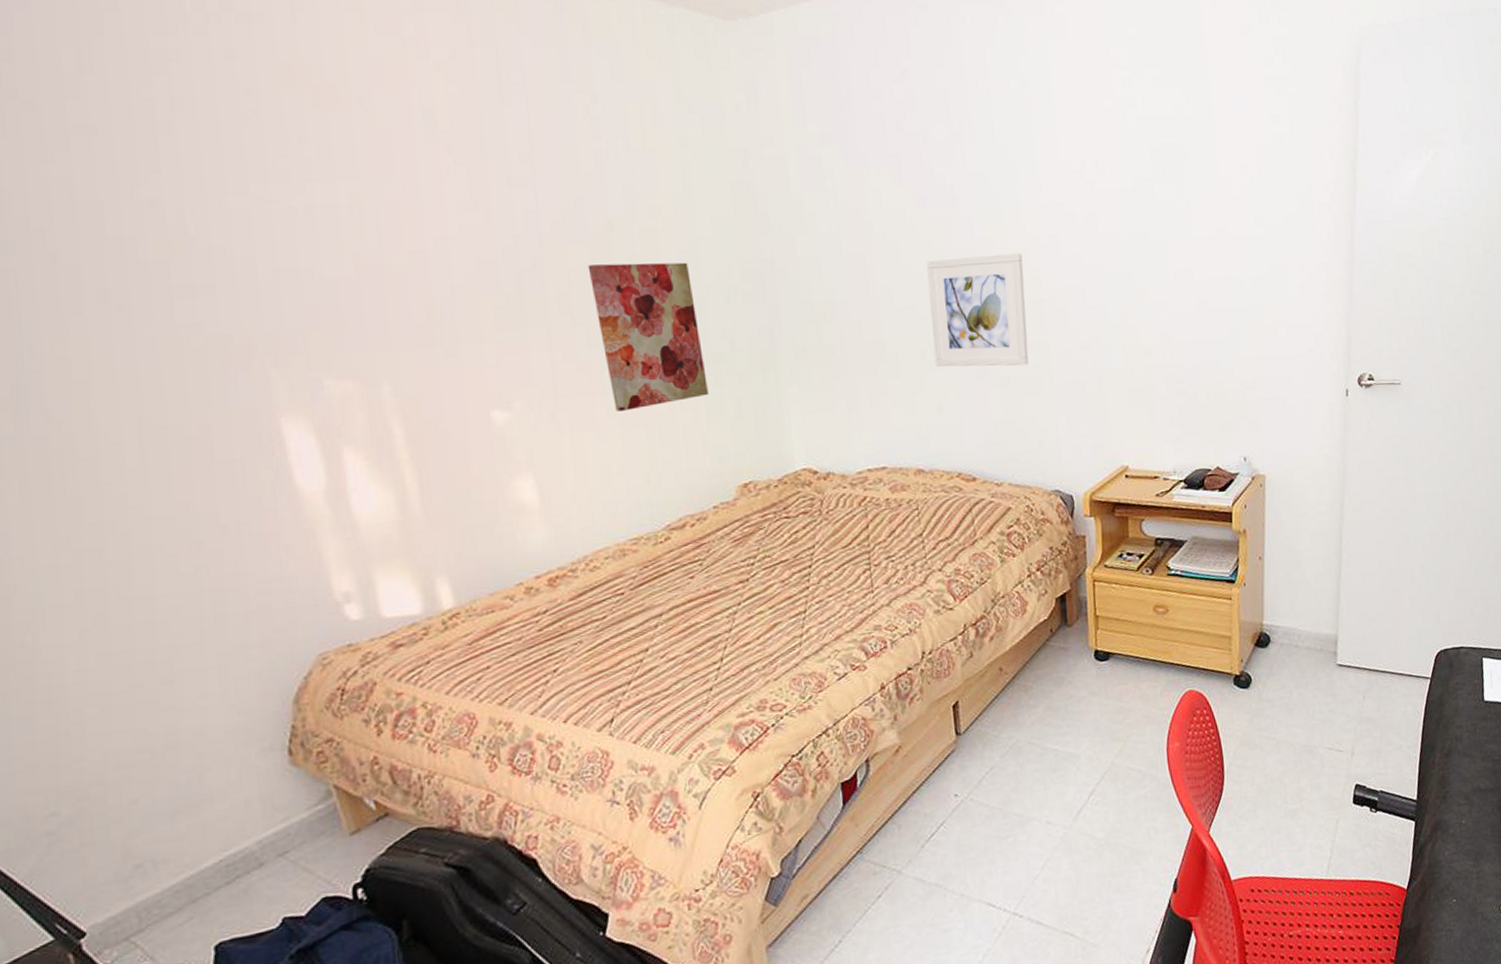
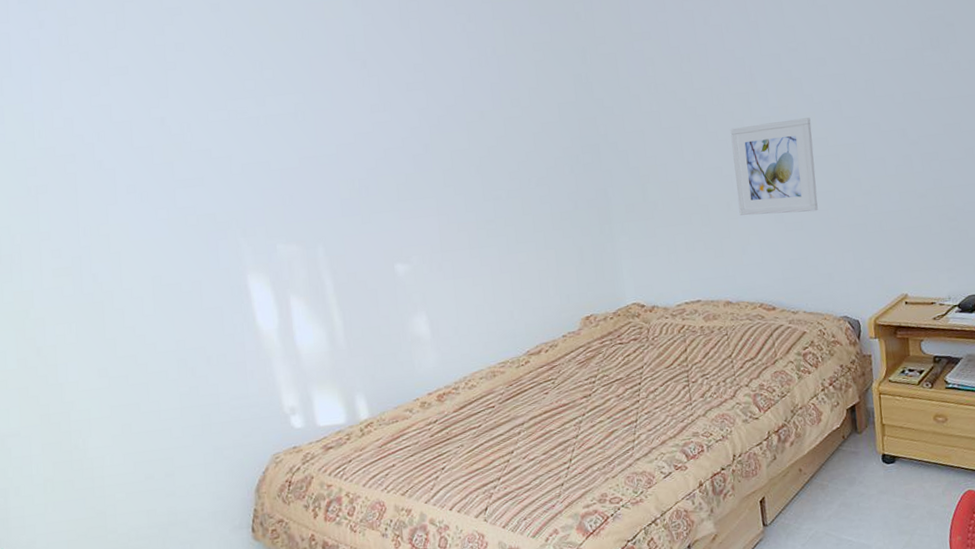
wall art: present [587,262,708,411] -> none [465,141,558,262]

